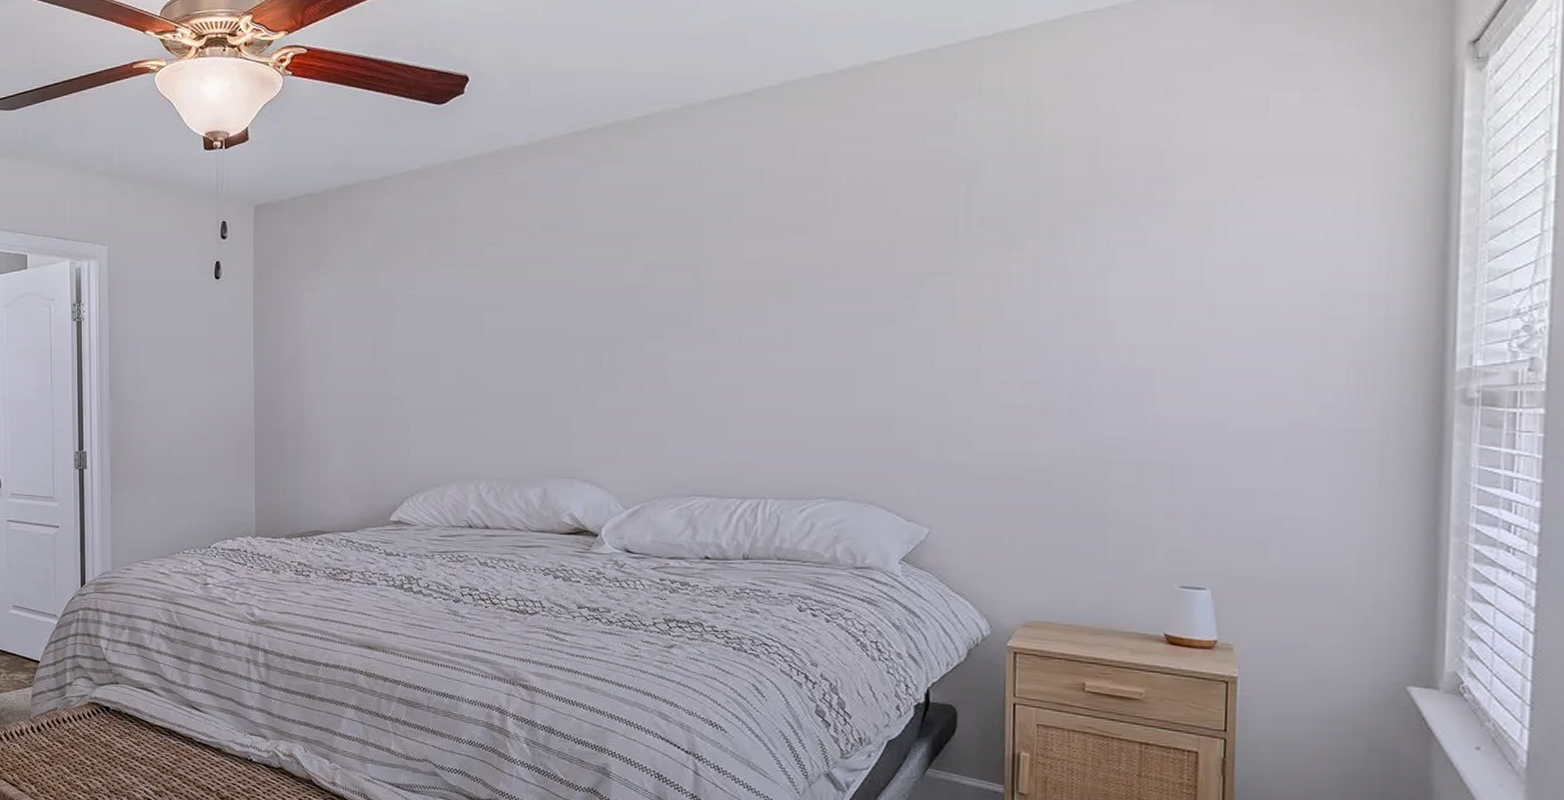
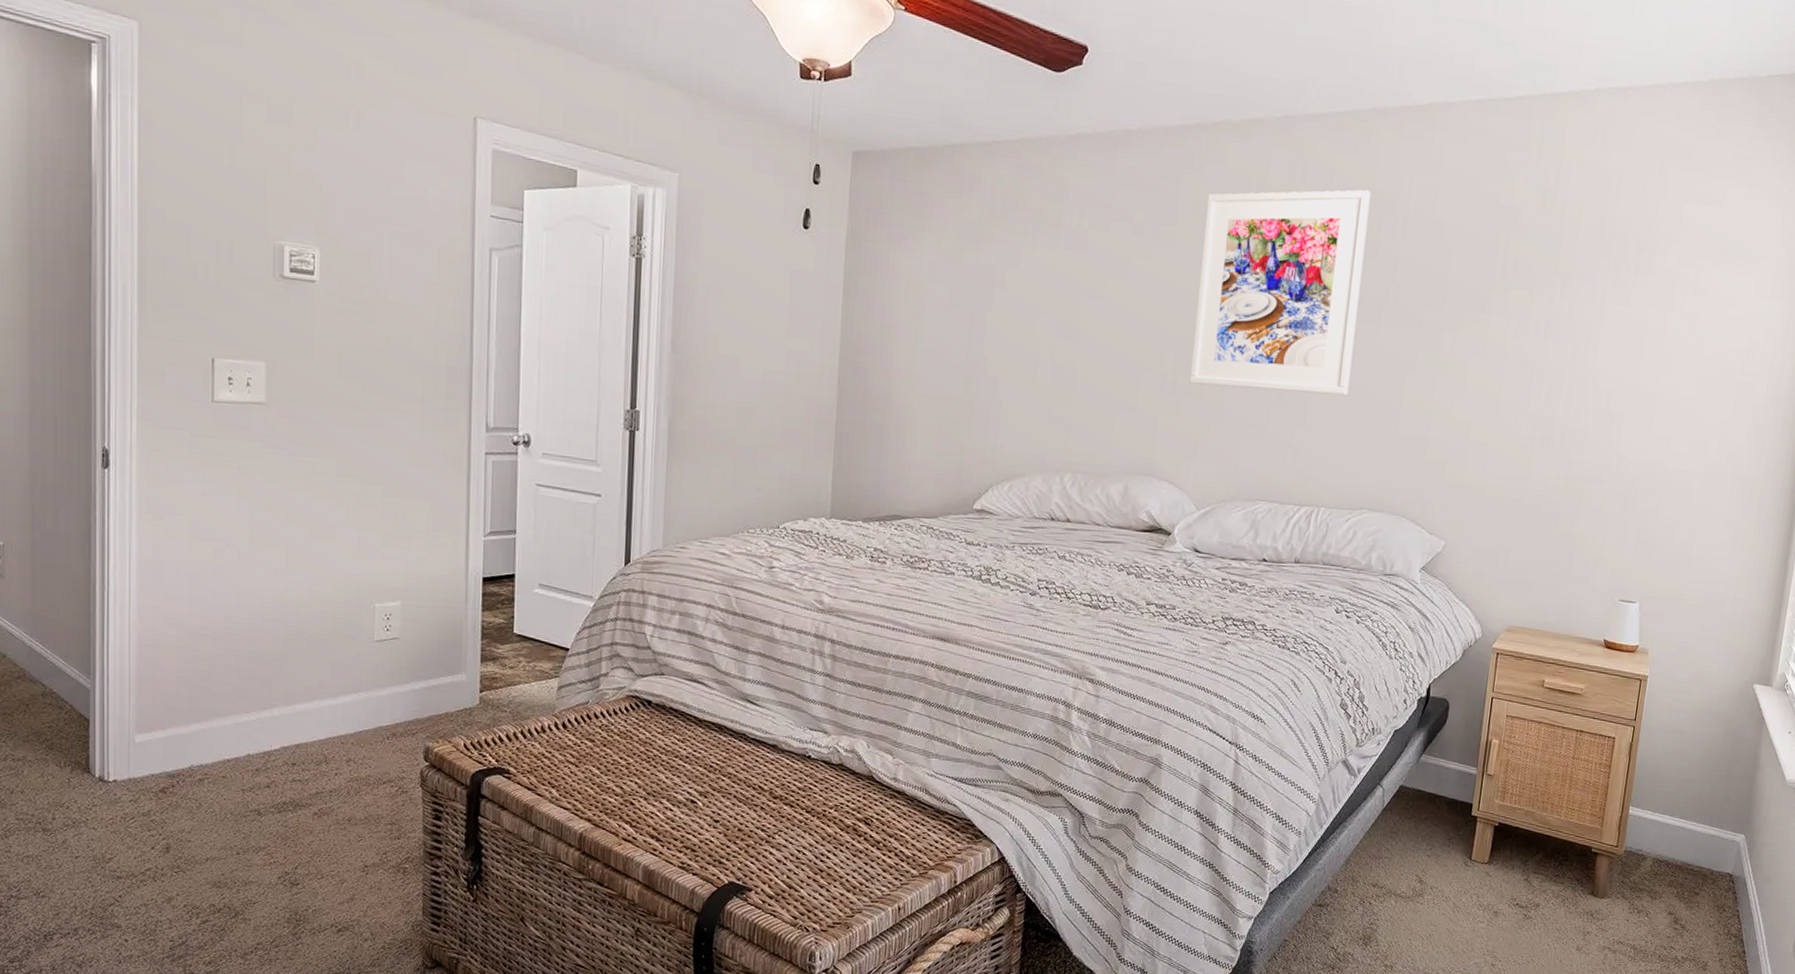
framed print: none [603,165,792,383] -> present [1189,189,1371,396]

